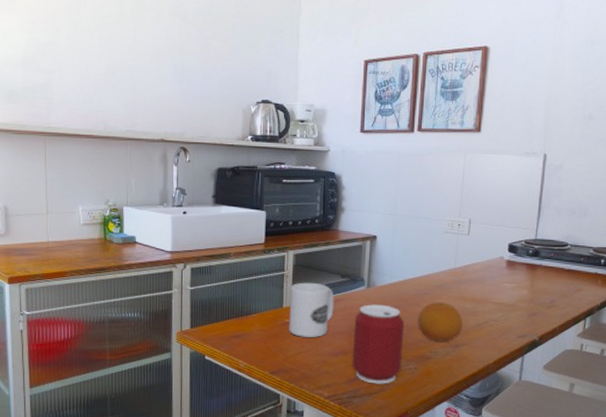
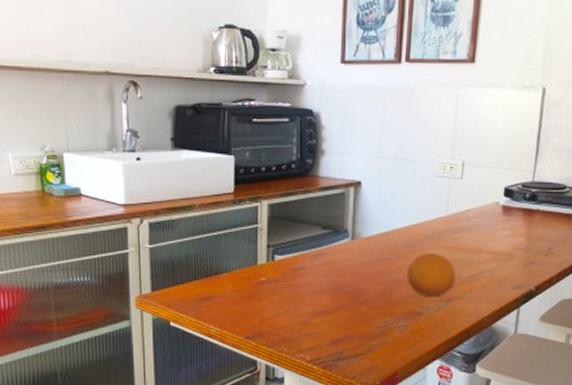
mug: present [289,282,334,337] -> none [265,235,315,297]
can: present [352,304,405,384] -> none [336,258,393,345]

